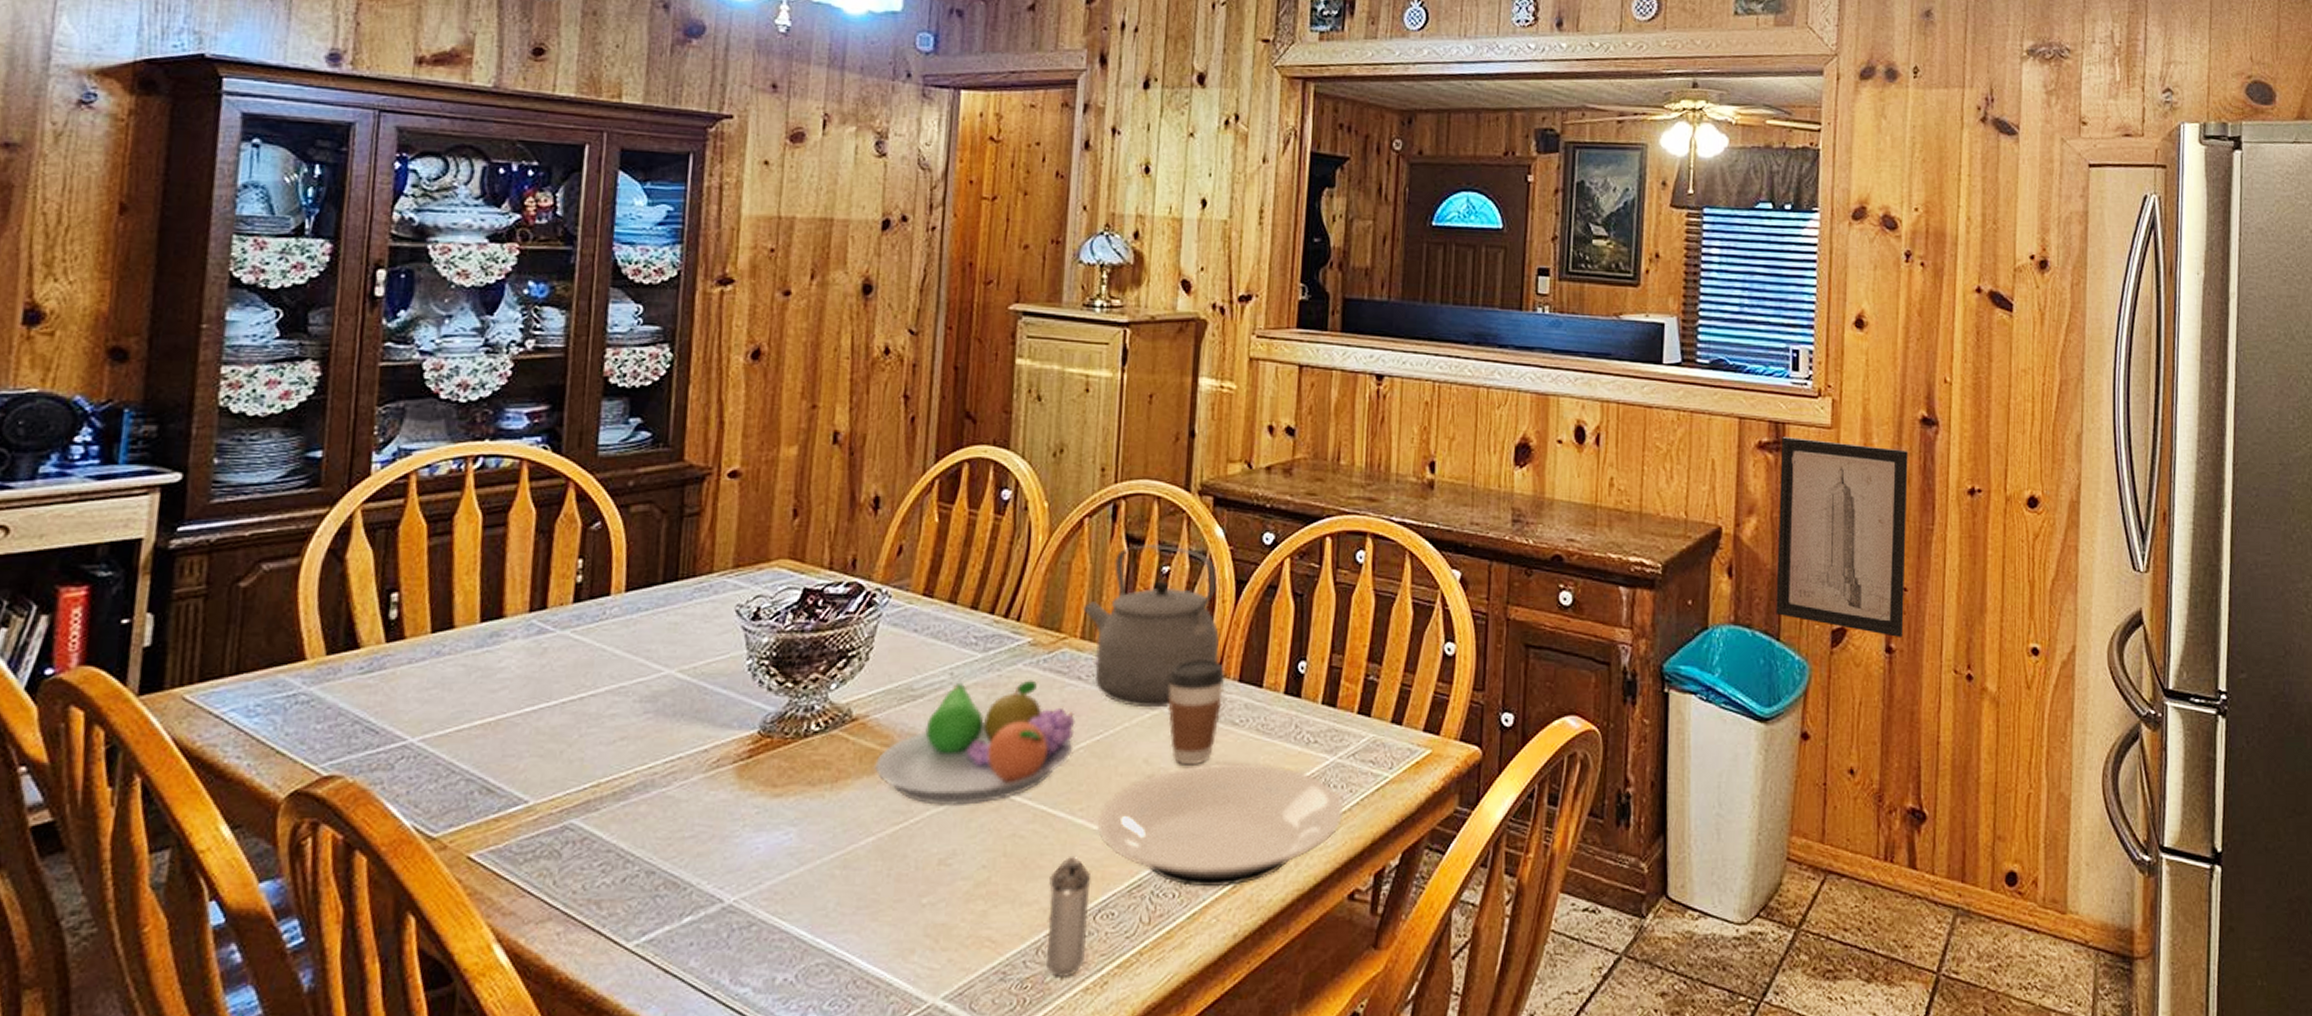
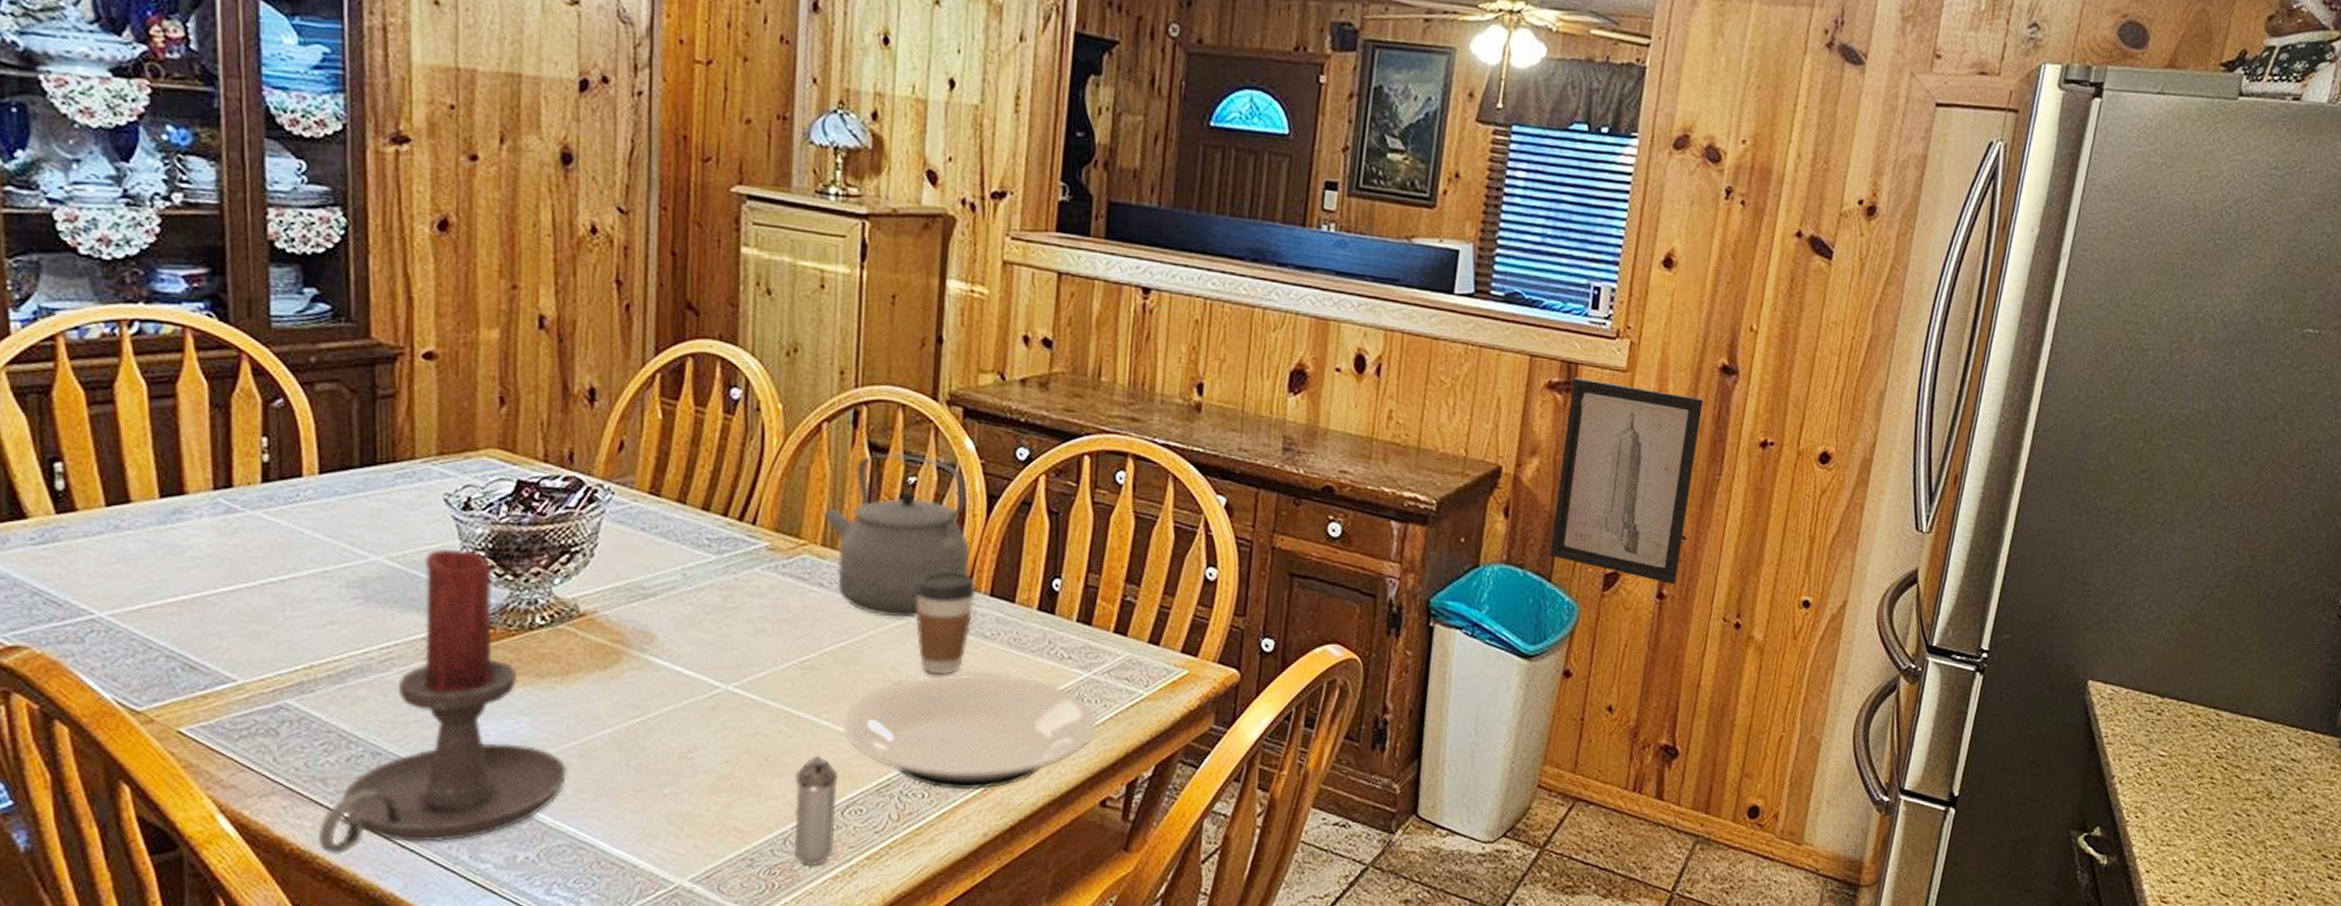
candle holder: none [585,659,830,983] -> present [317,549,567,854]
fruit bowl: present [875,680,1076,805] -> none [607,583,818,703]

